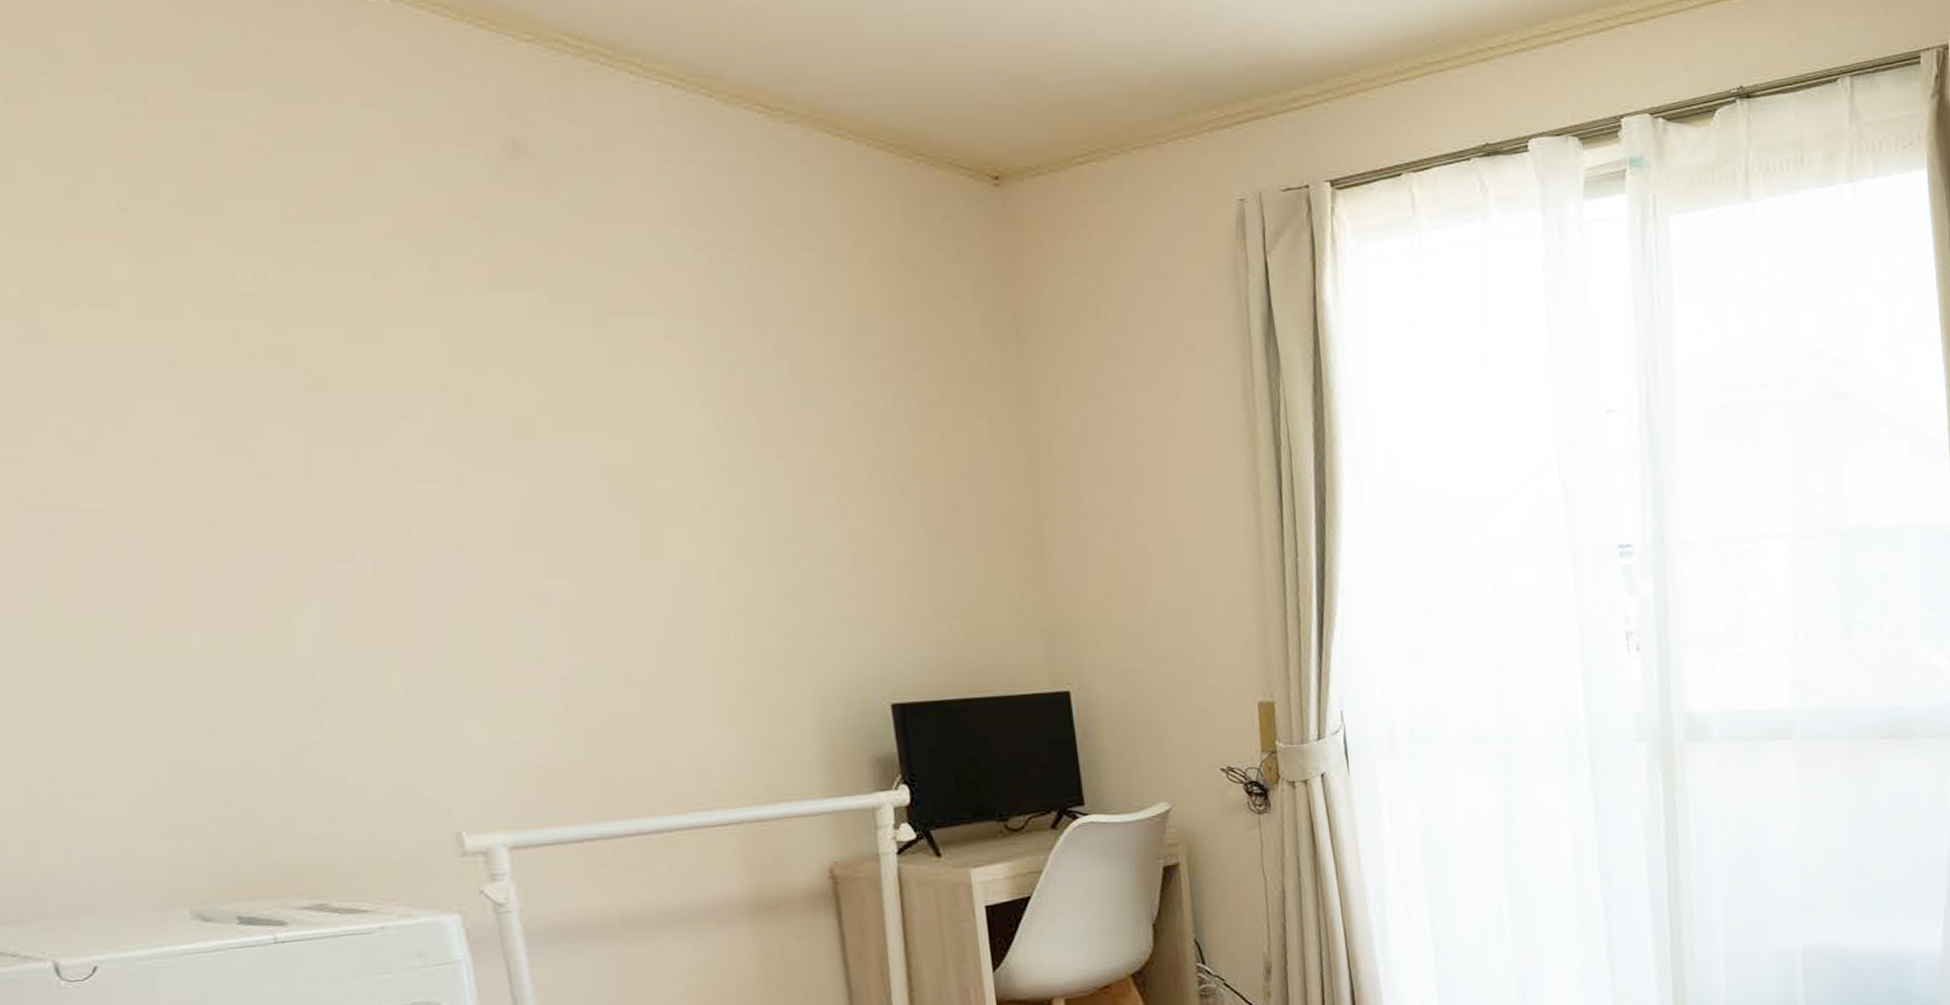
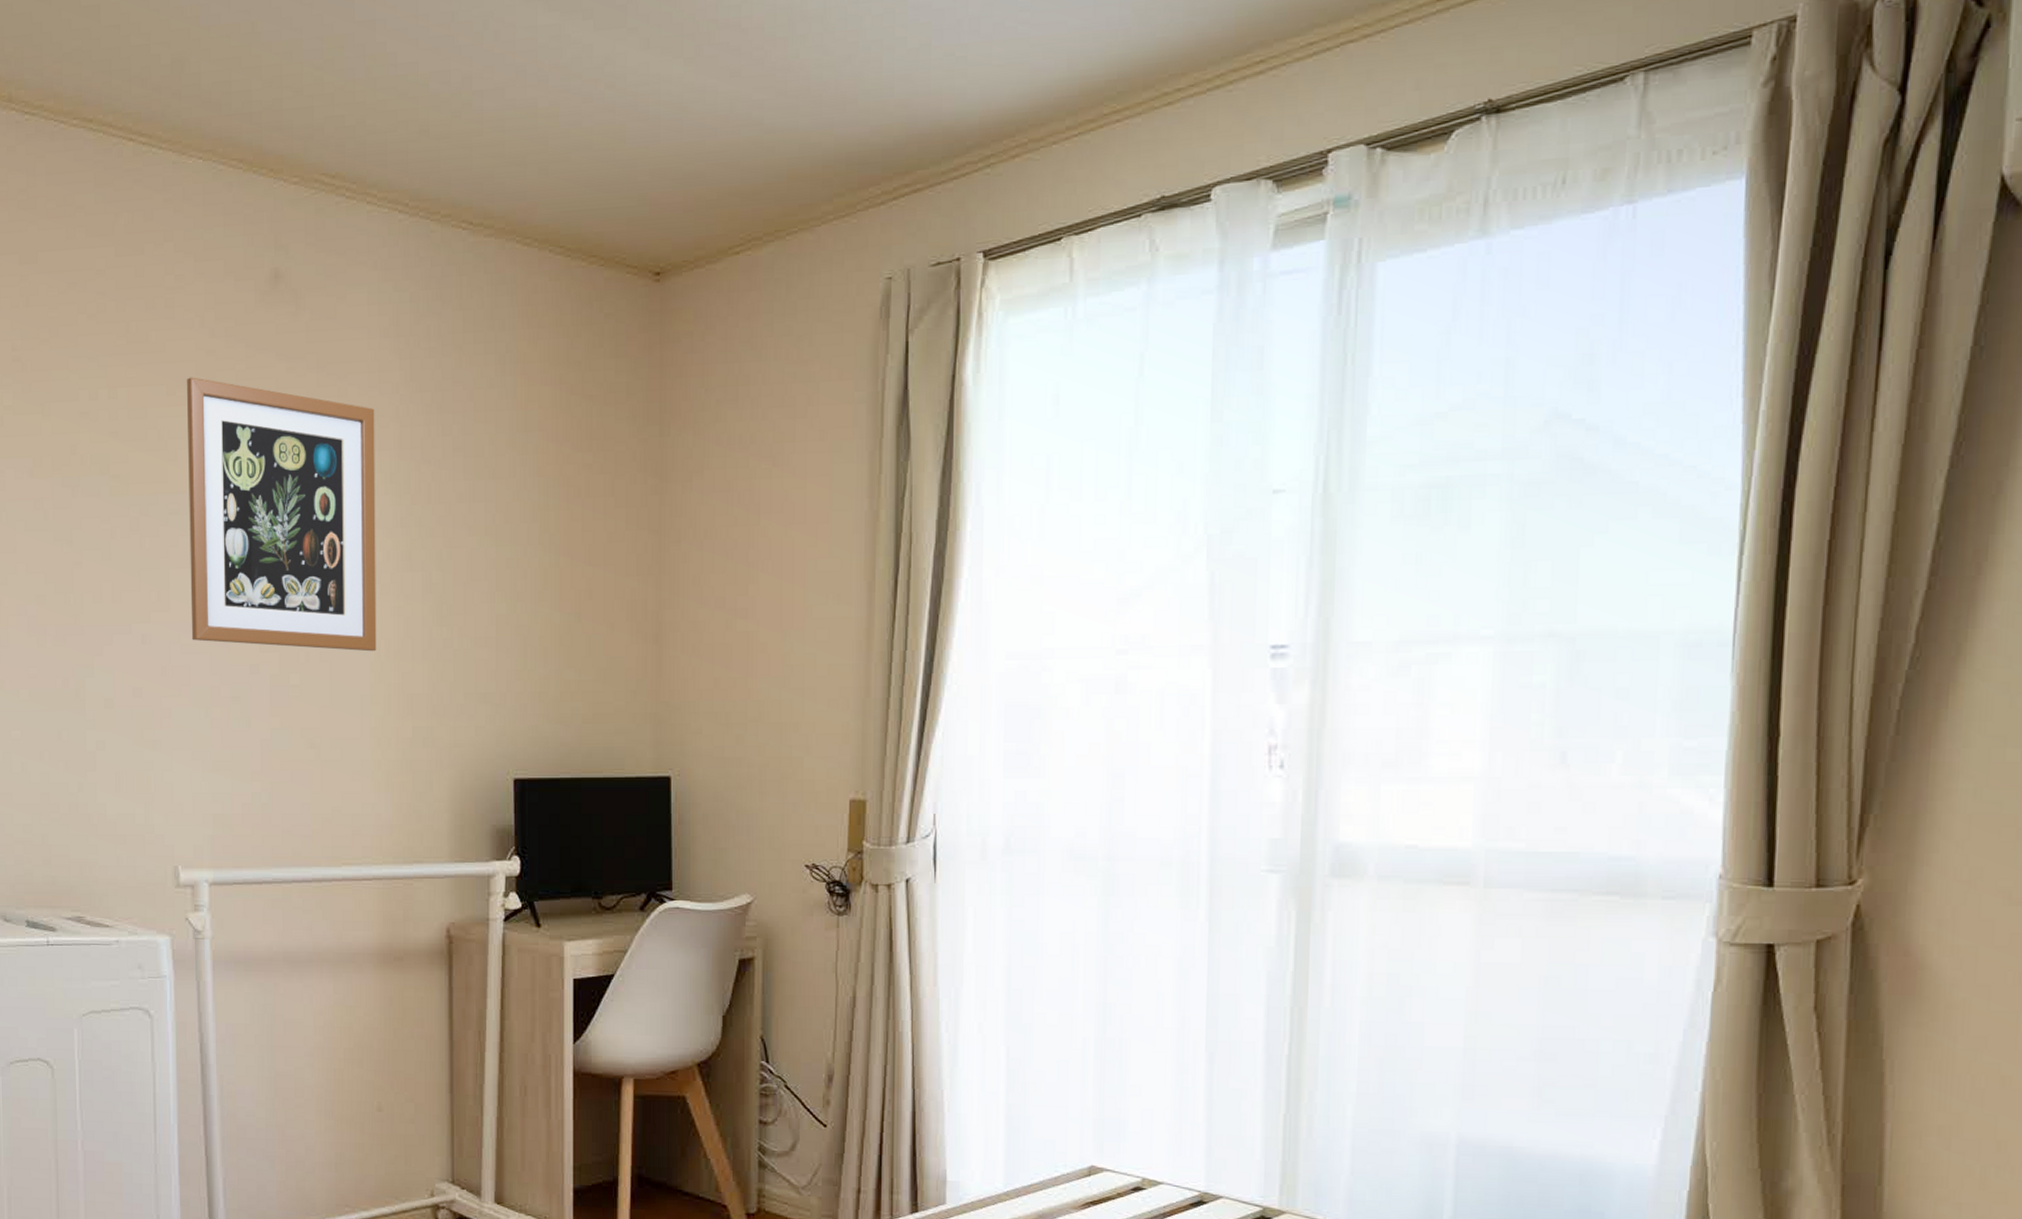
wall art: none [399,257,704,575] -> present [186,377,377,652]

